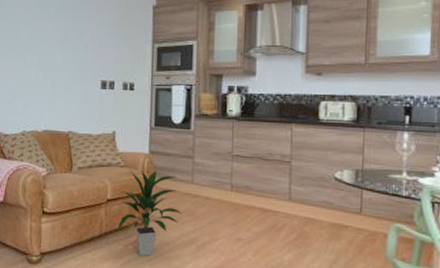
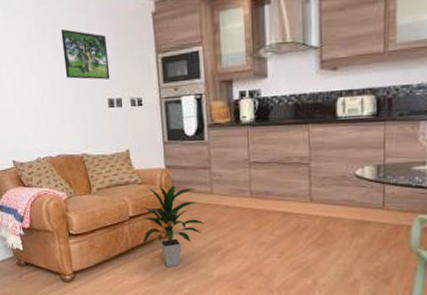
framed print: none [63,12,107,62] -> present [61,29,110,80]

